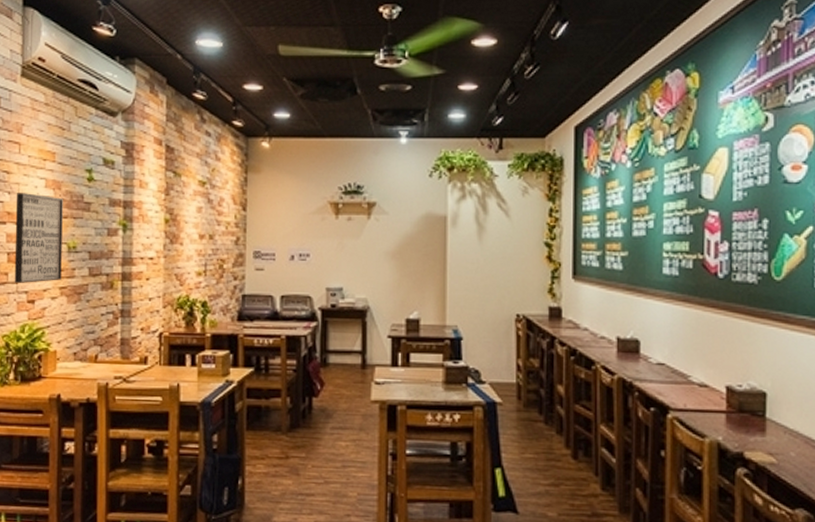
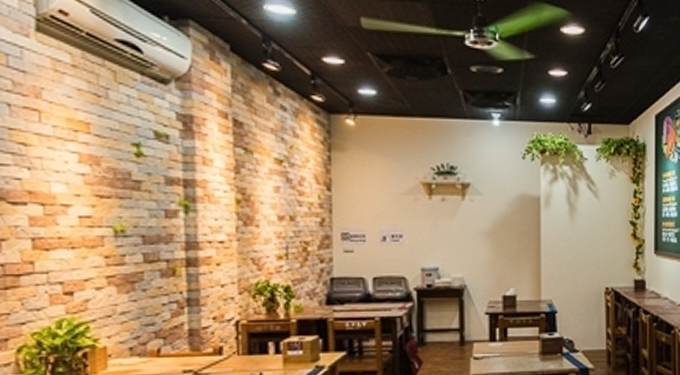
wall art: present [14,193,63,283] -> none [38,169,108,273]

